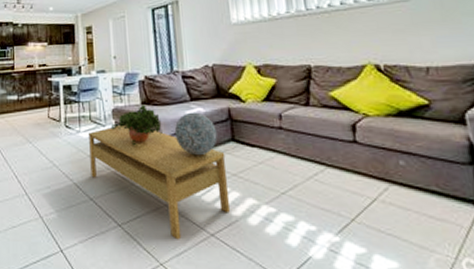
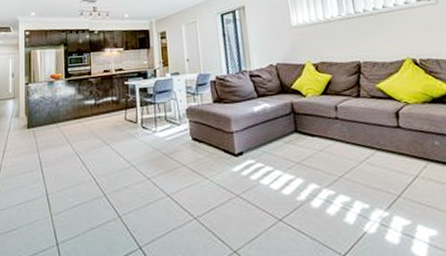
coffee table: present [87,126,231,240] -> none [163,123,296,228]
potted plant: present [110,105,164,146] -> none [185,103,234,143]
decorative sphere: present [174,112,218,156] -> none [244,107,283,148]

